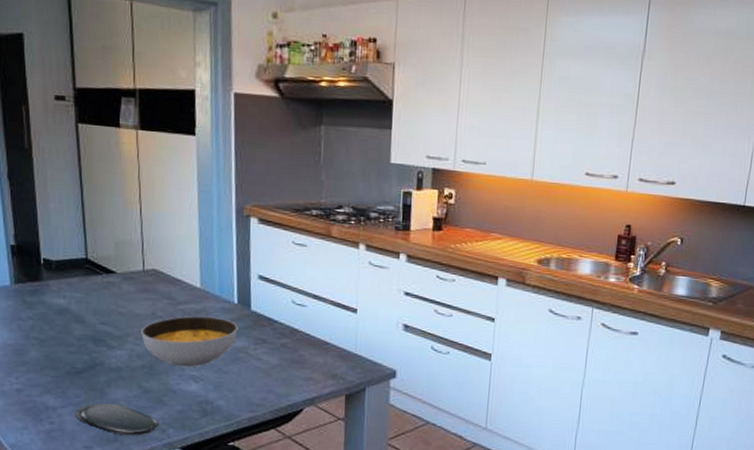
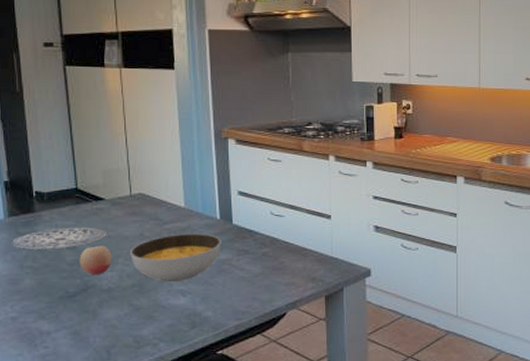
plate: none [17,299,117,321] -> present [11,227,107,249]
oval tray: present [75,403,159,437] -> none [69,323,150,354]
fruit: none [87,321,122,352] -> present [79,245,112,275]

